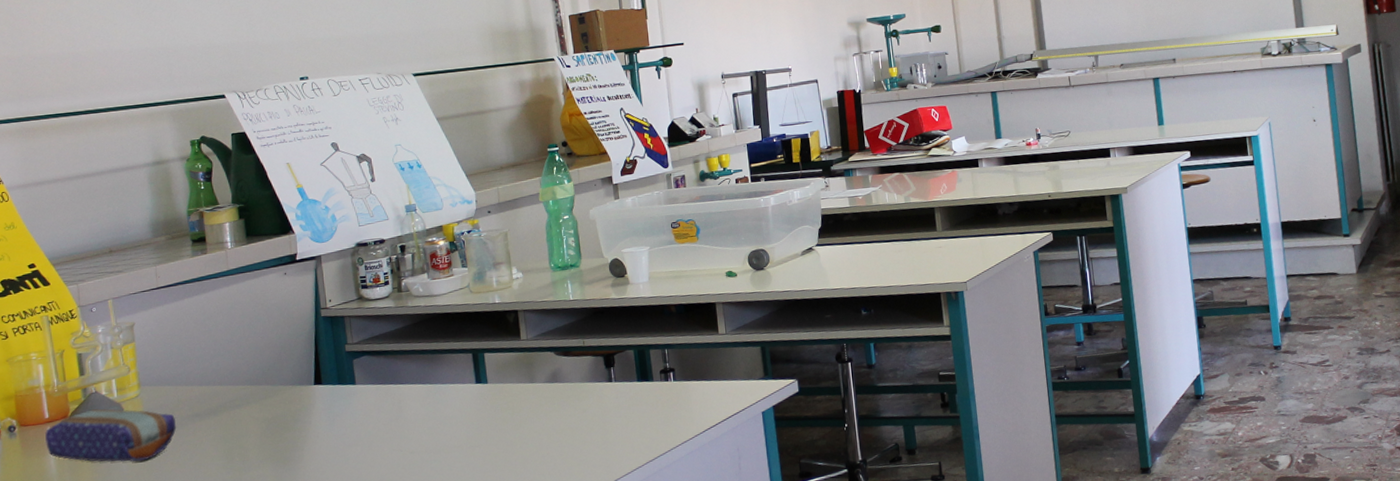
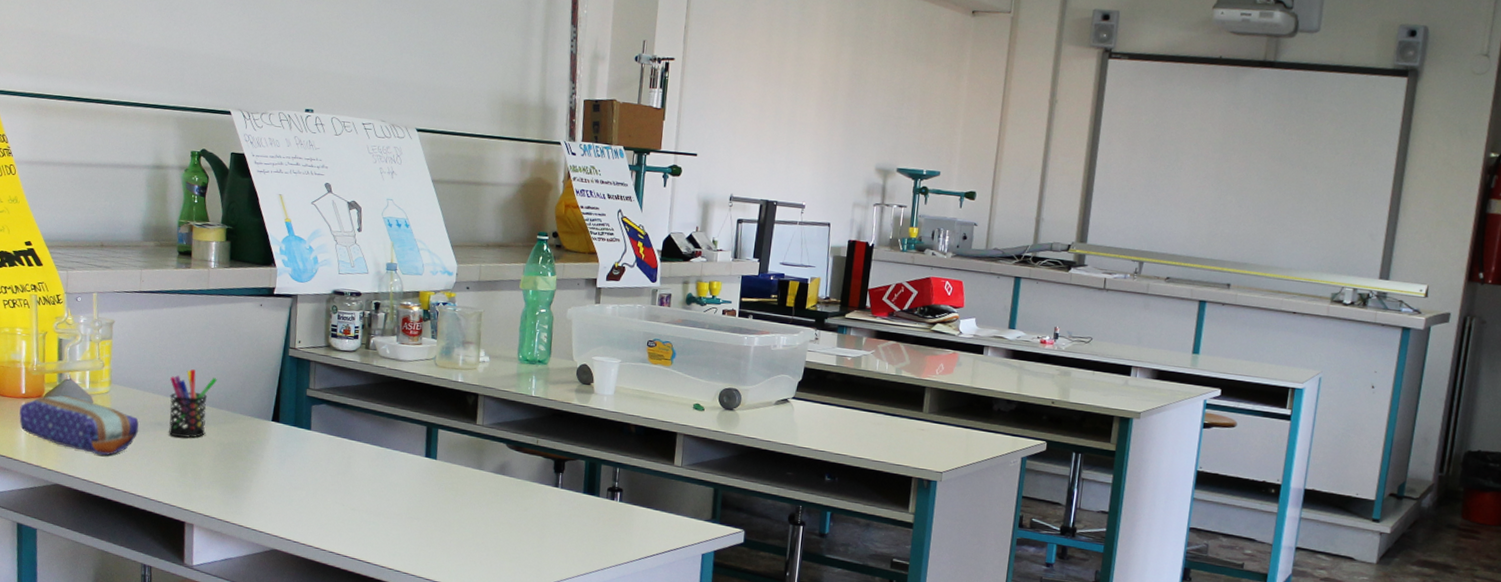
pen holder: none [202,352,251,424] -> present [169,369,217,438]

